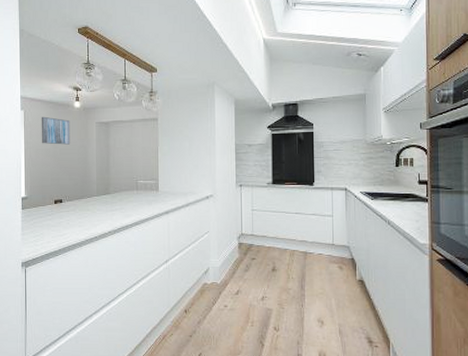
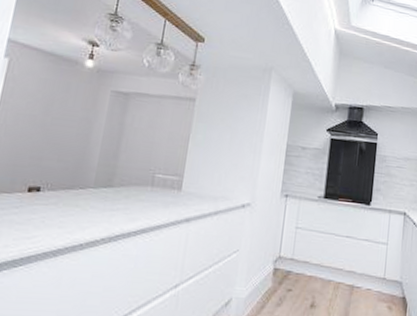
wall art: present [41,116,71,145] -> none [25,70,75,114]

